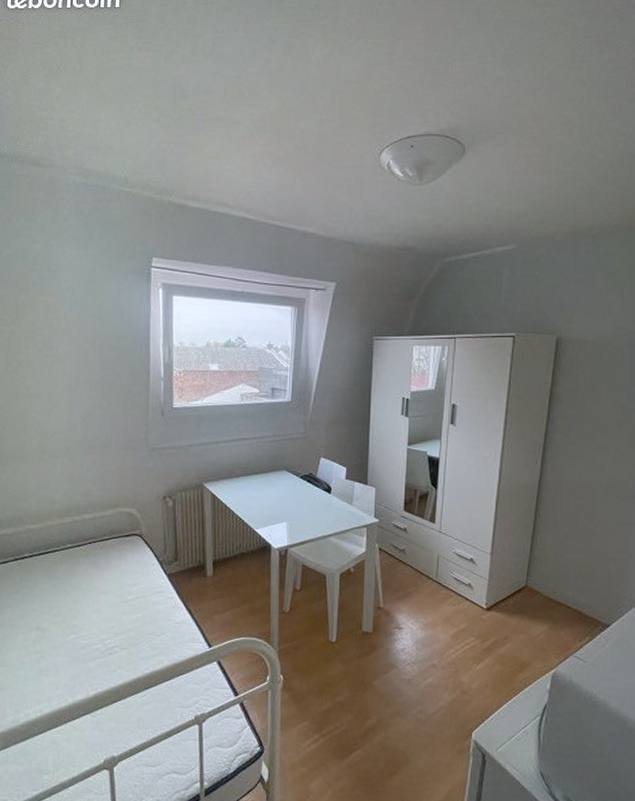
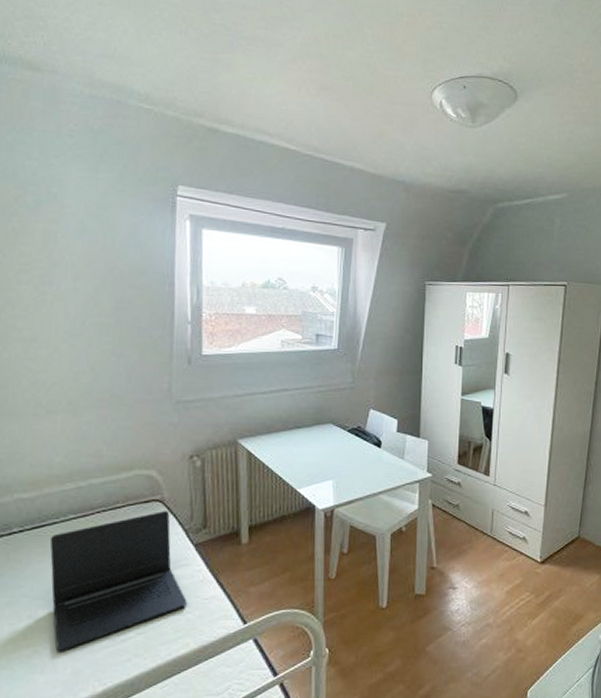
laptop: none [52,543,161,658] -> present [49,510,187,651]

